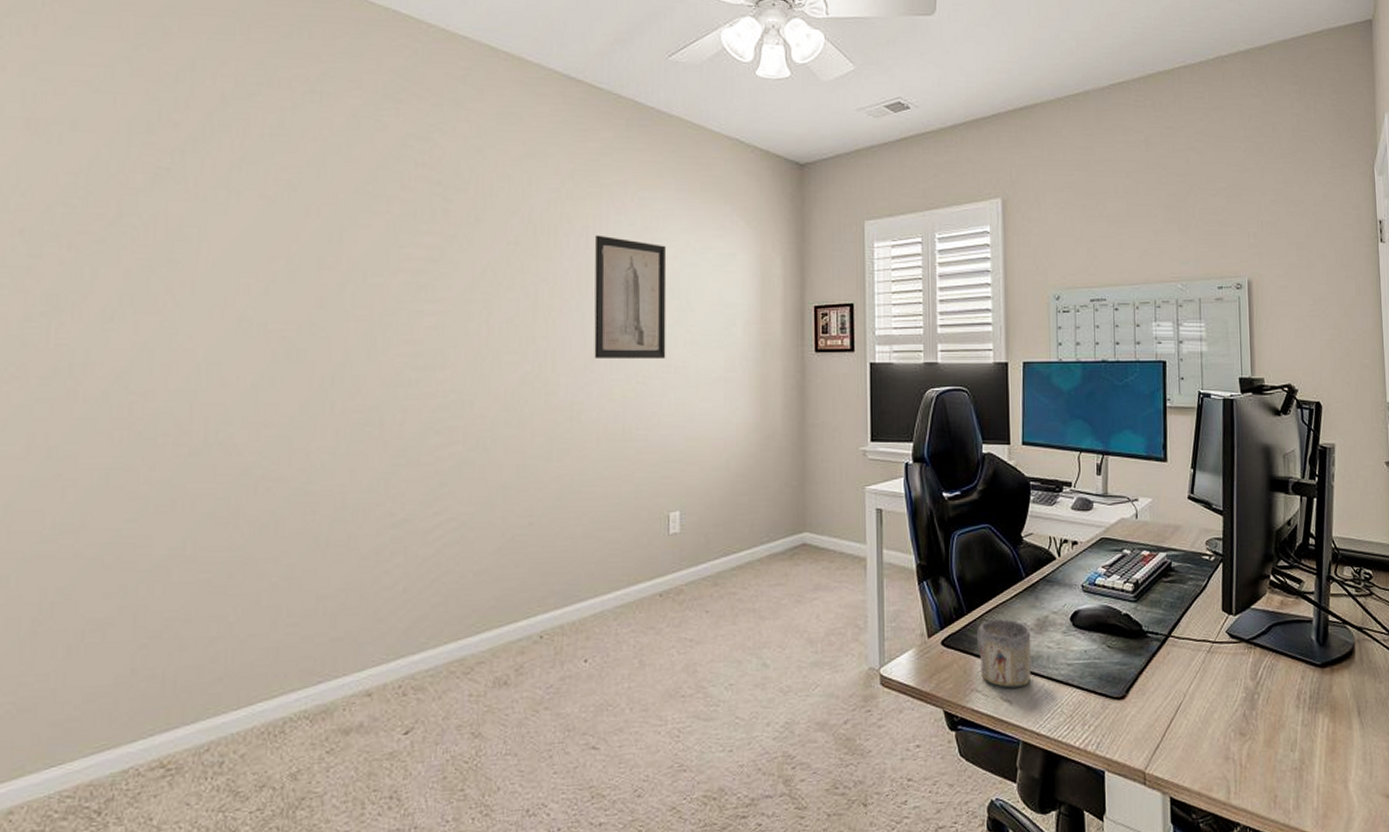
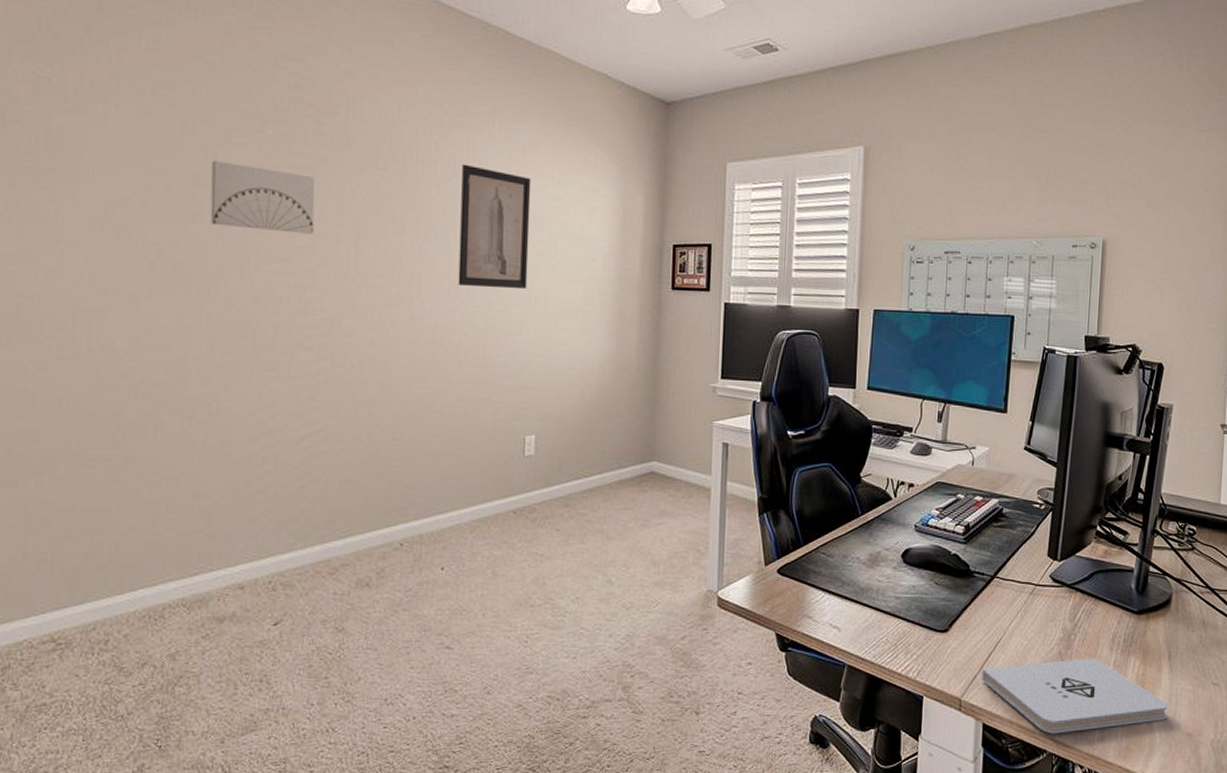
wall art: none [335,243,444,314] -> present [210,160,315,234]
mug: present [976,619,1032,688] -> none [811,553,863,616]
notepad: none [1164,718,1363,805] -> present [982,658,1167,734]

